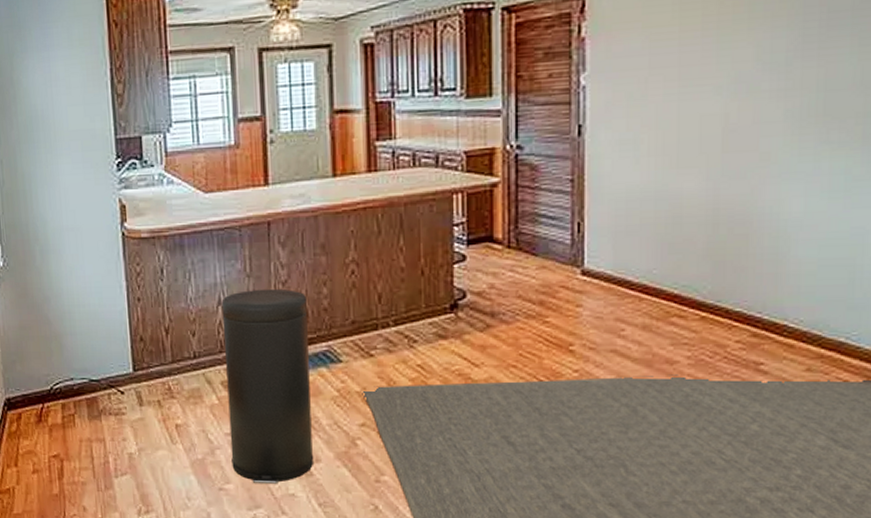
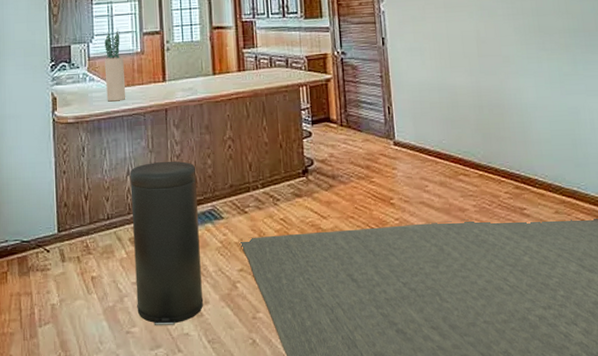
vase: none [186,113,216,211] -> present [104,29,126,102]

